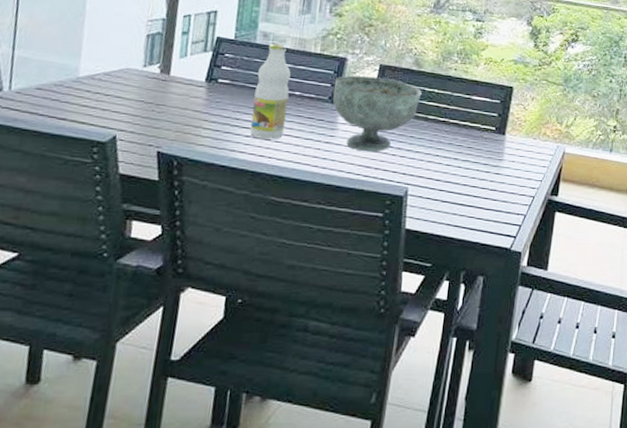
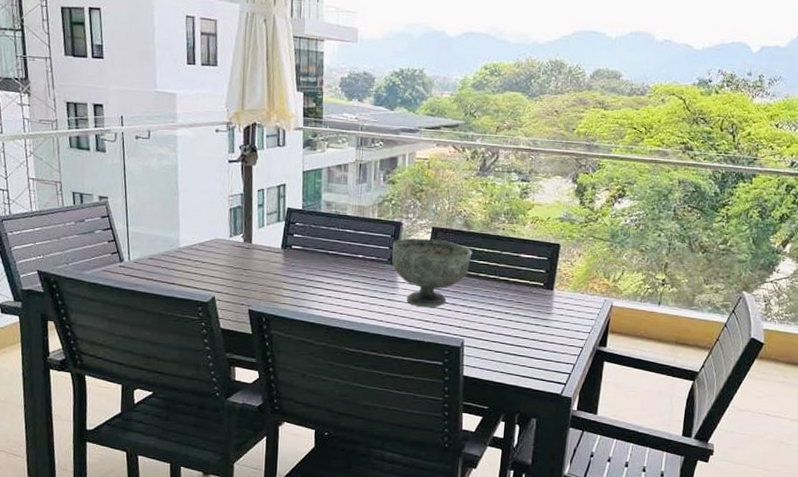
bottle: present [250,42,291,140] -> none [322,211,353,298]

